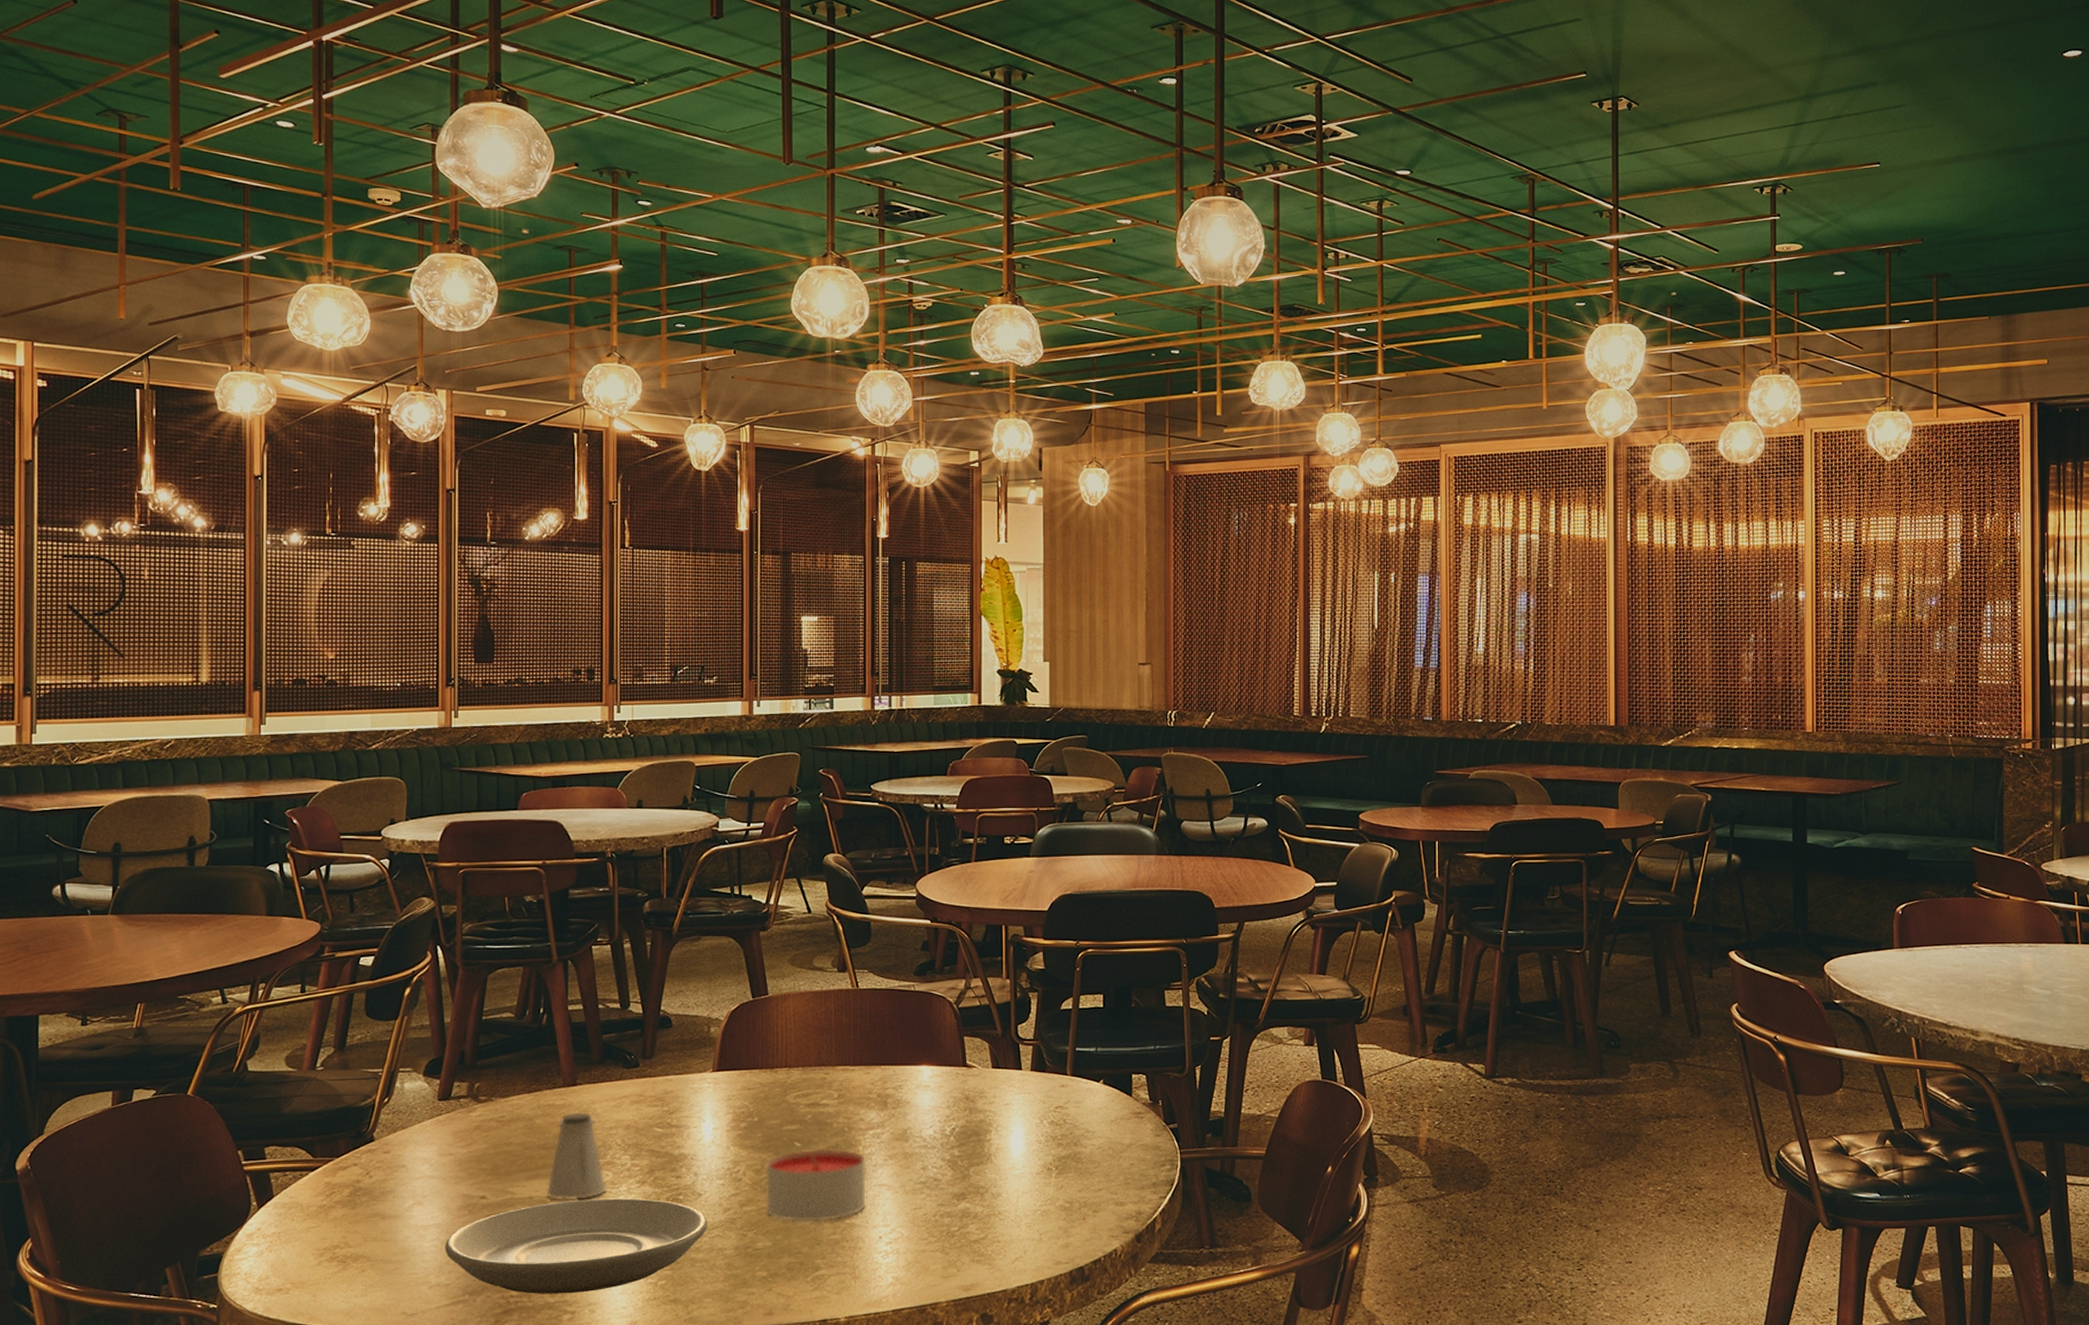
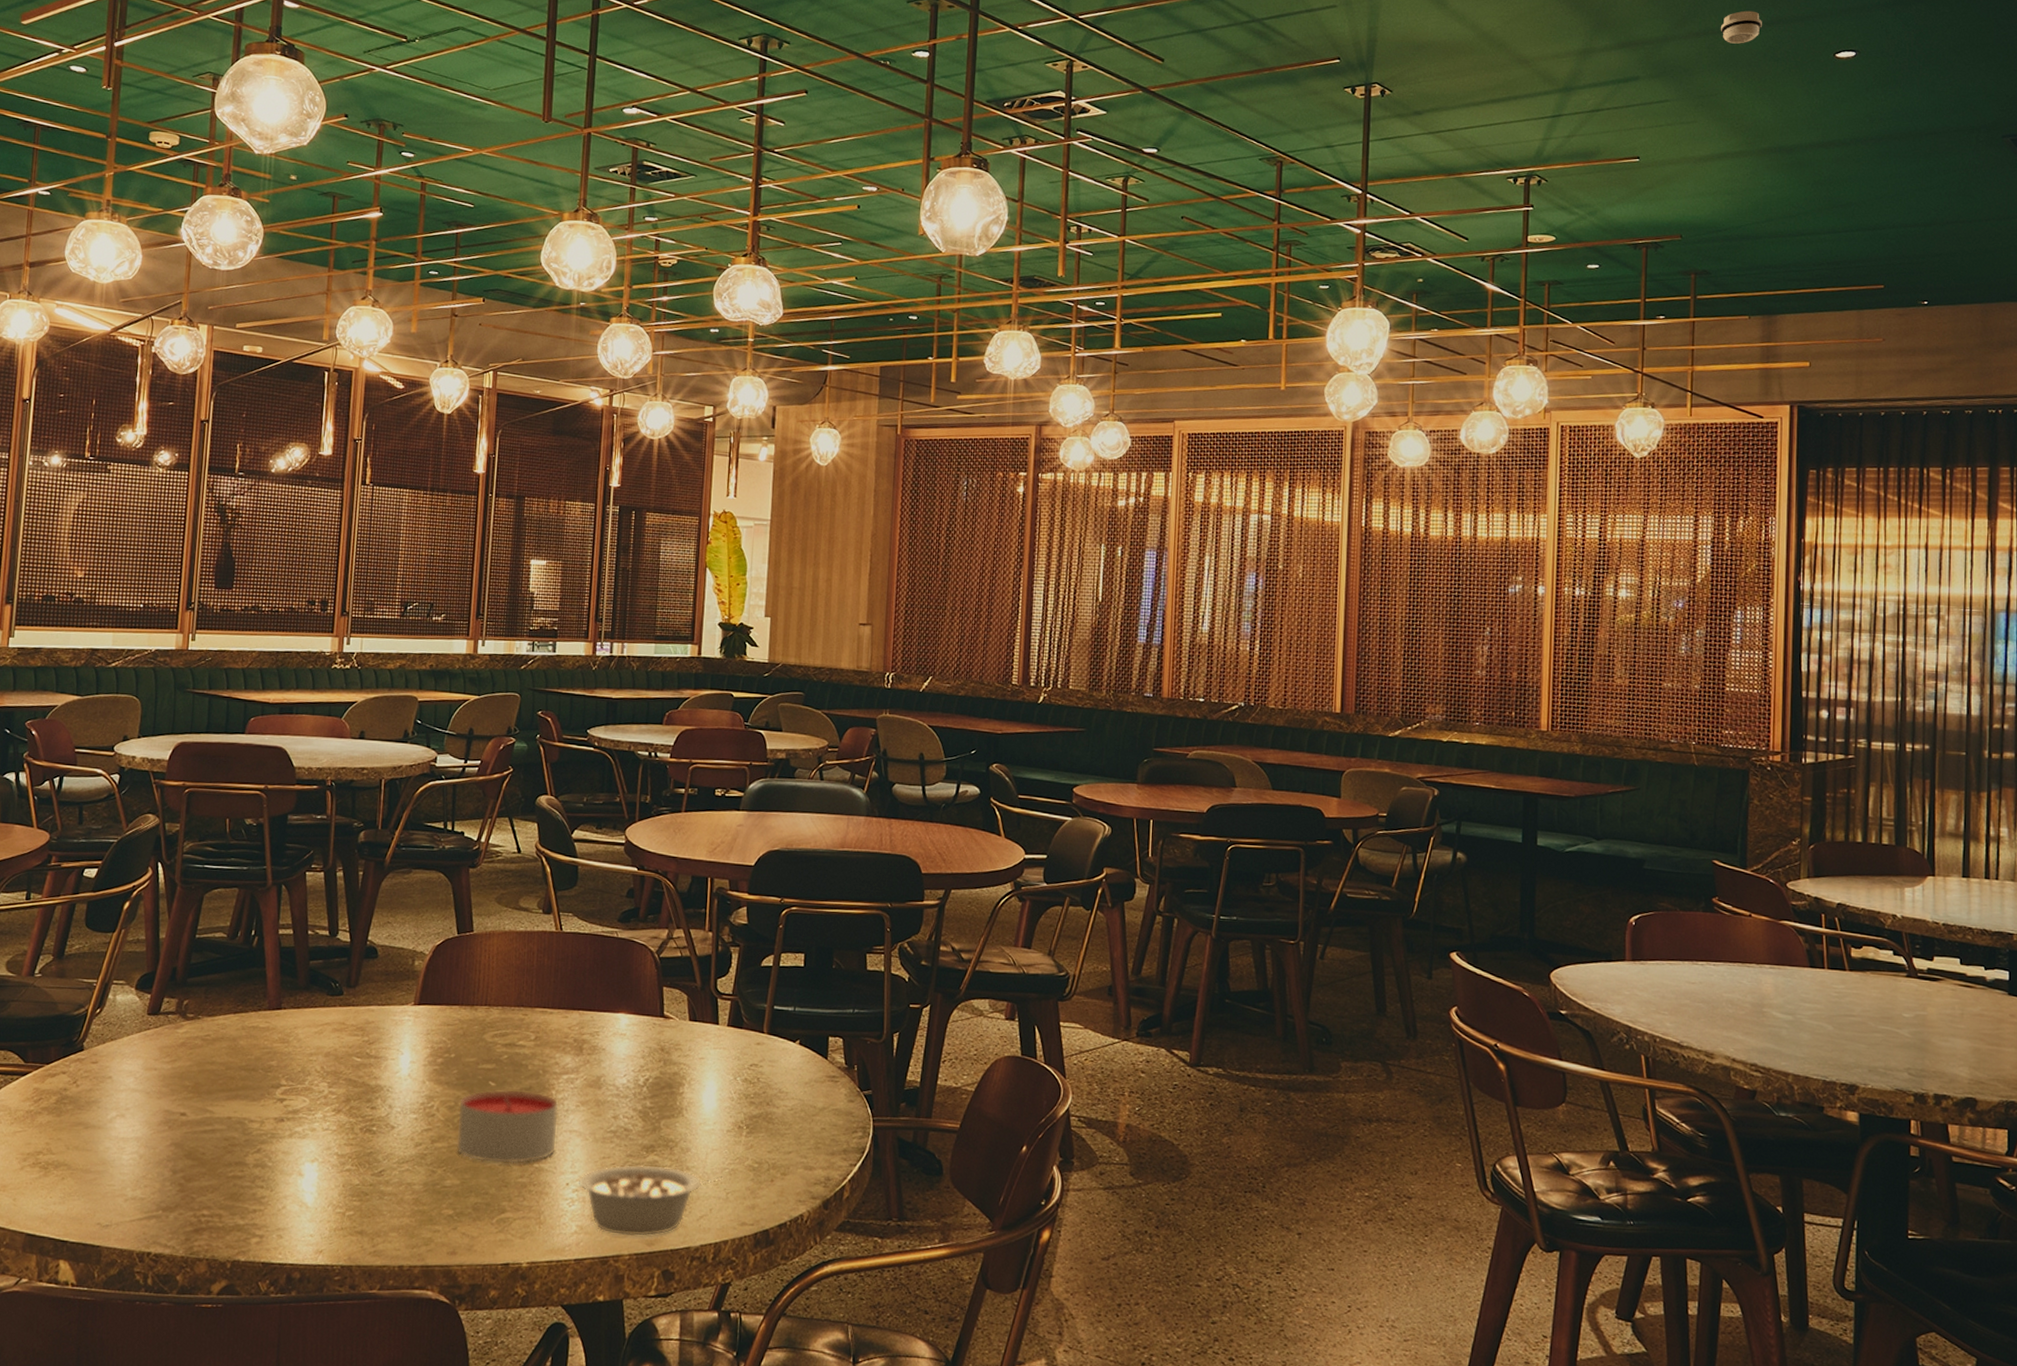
plate: present [445,1198,708,1294] -> none [143,1123,399,1218]
saltshaker: present [546,1112,608,1201] -> none [244,1035,304,1124]
legume: none [892,1212,1037,1284] -> present [579,1164,725,1237]
smoke detector: none [1953,12,1992,46] -> present [1721,10,1762,44]

